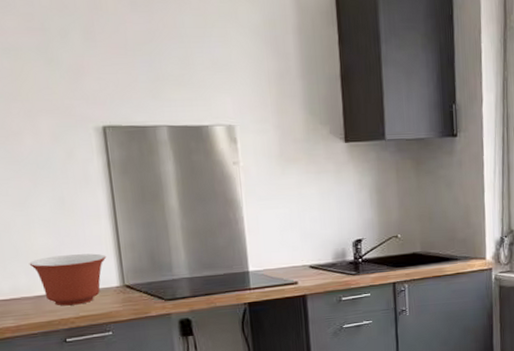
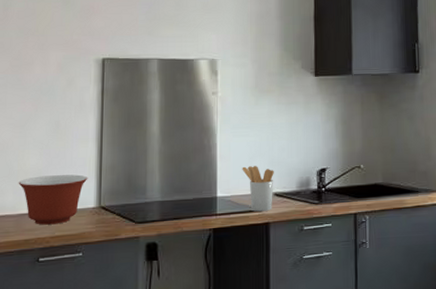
utensil holder: none [273,239,308,285] -> present [242,166,274,212]

